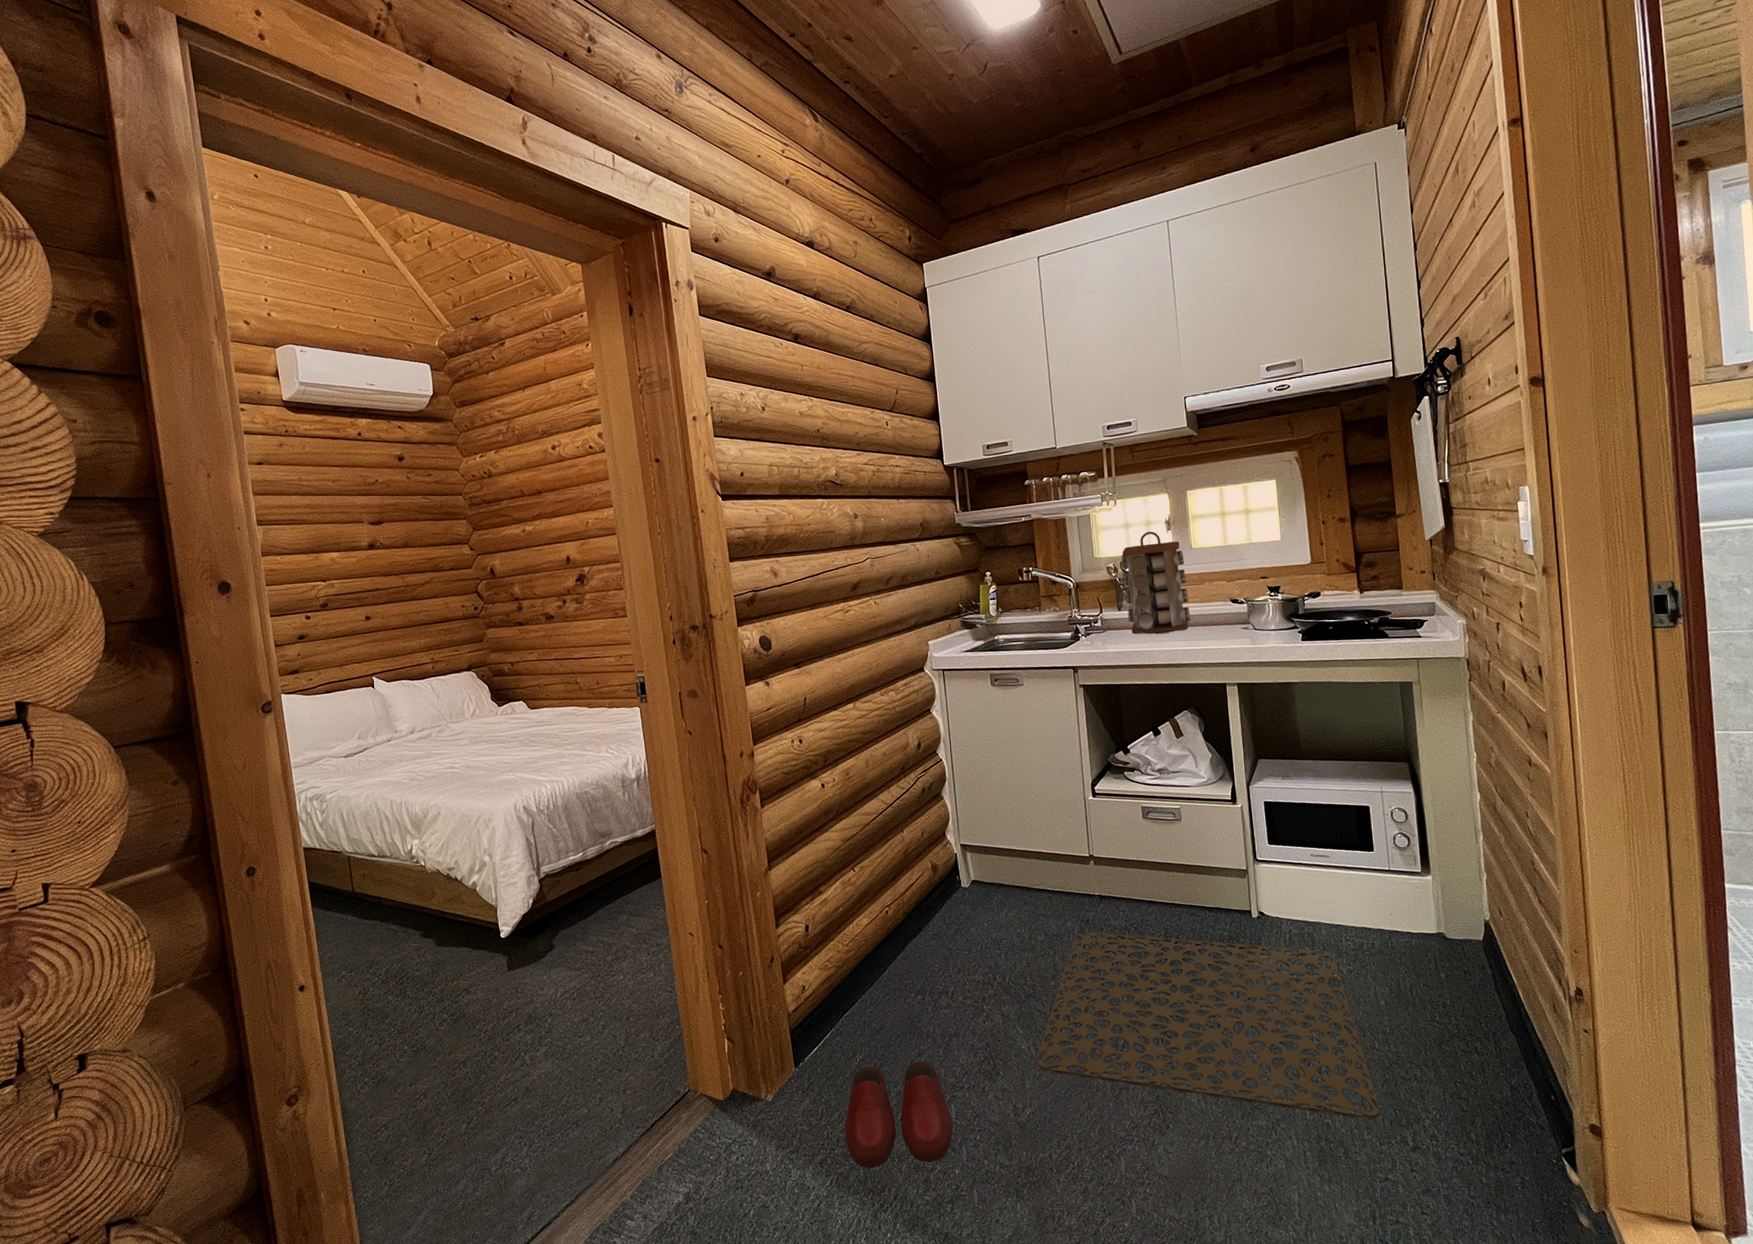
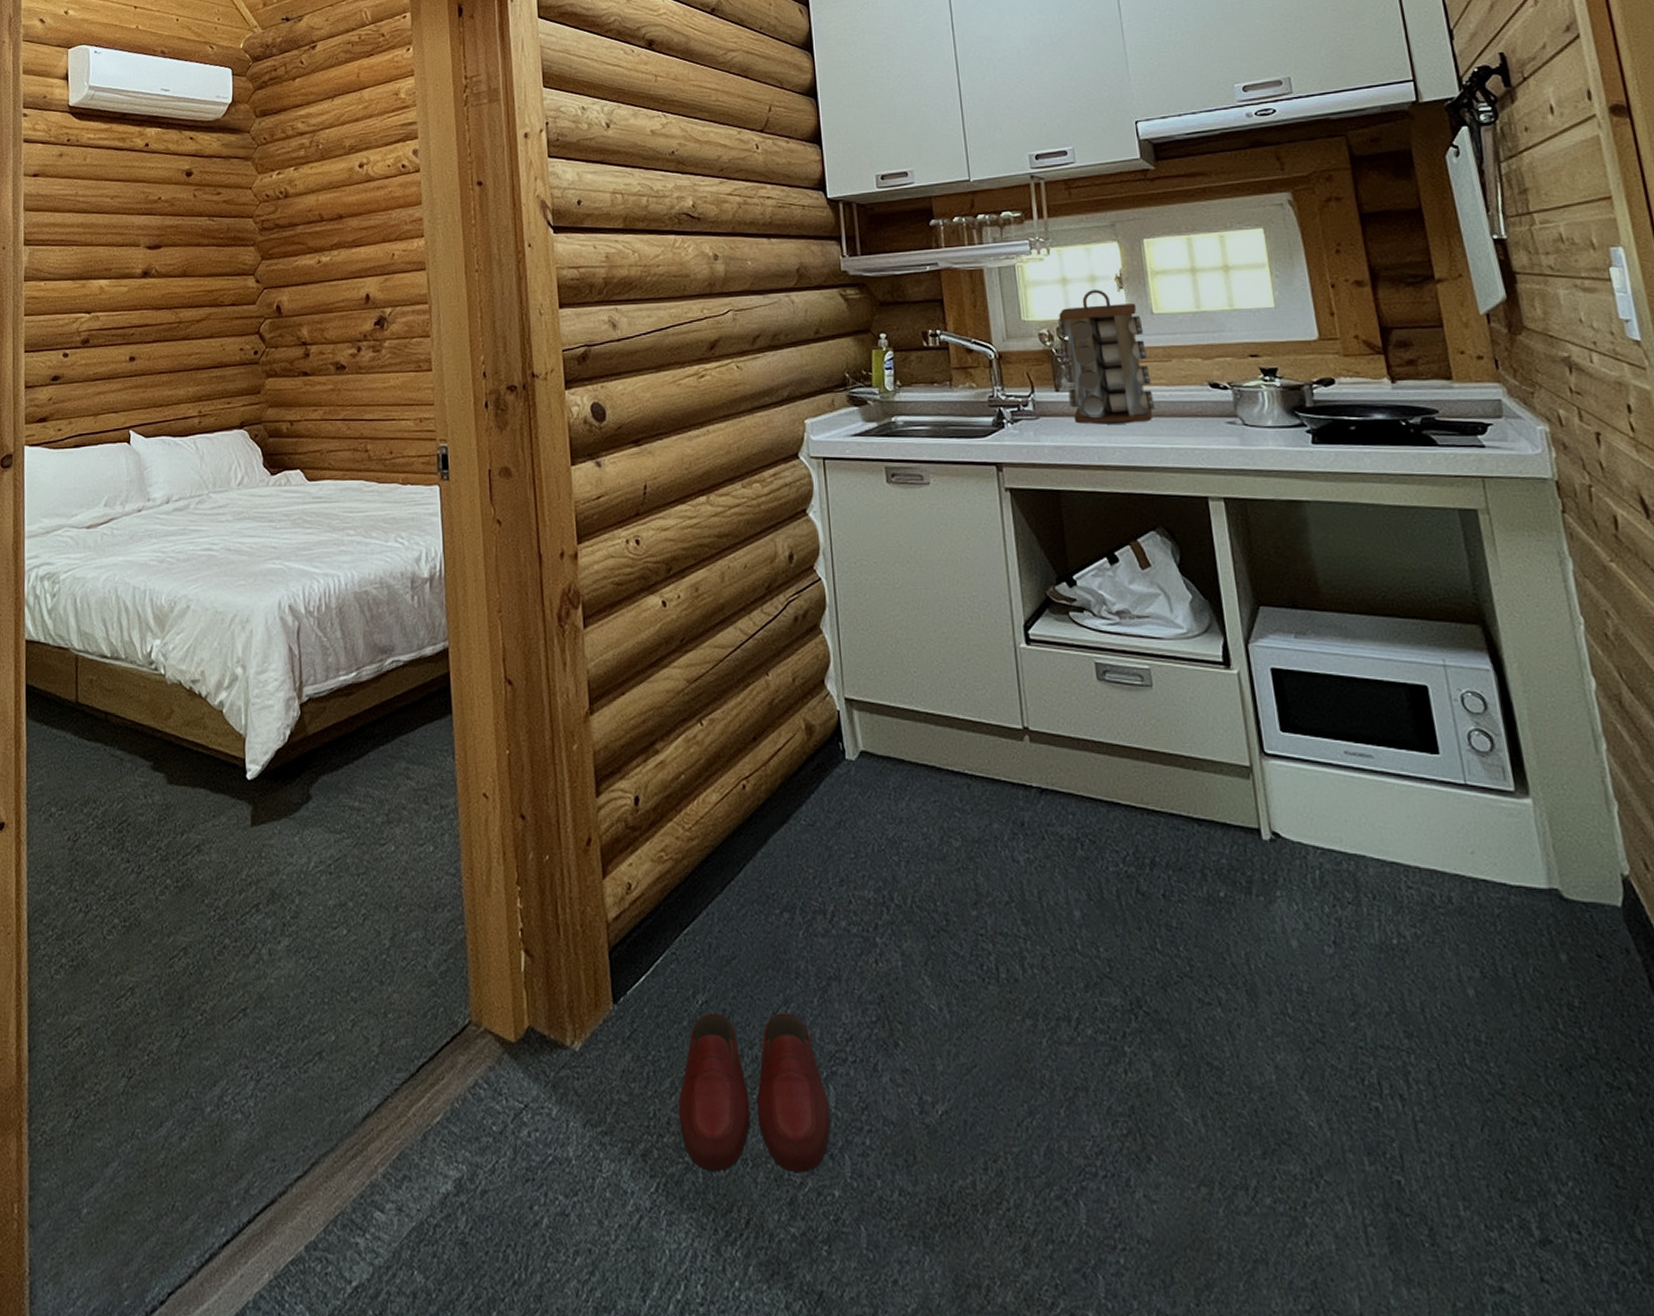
bath mat: present [1037,931,1379,1119] -> none [952,839,1481,1183]

